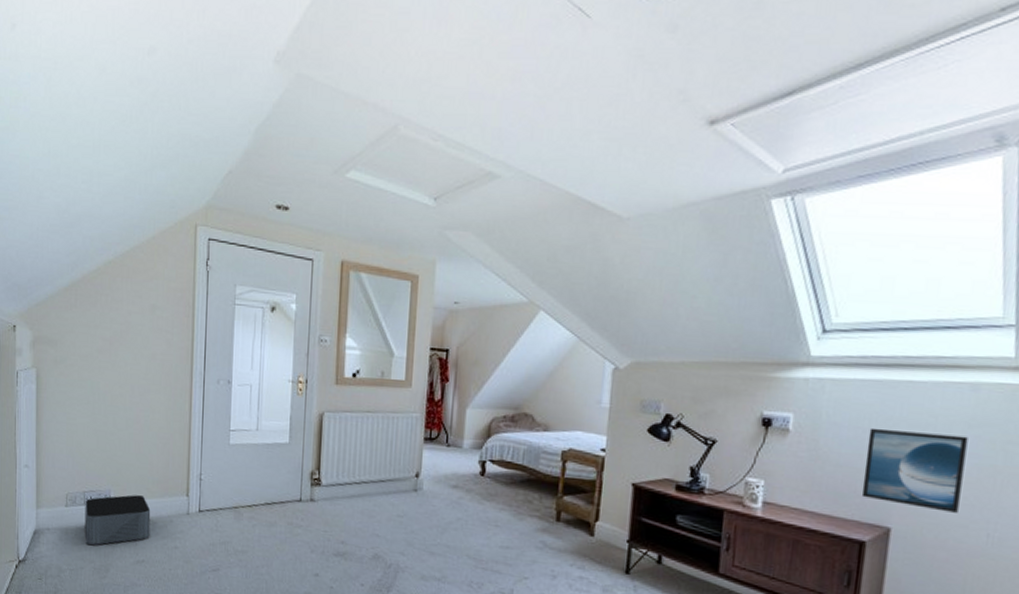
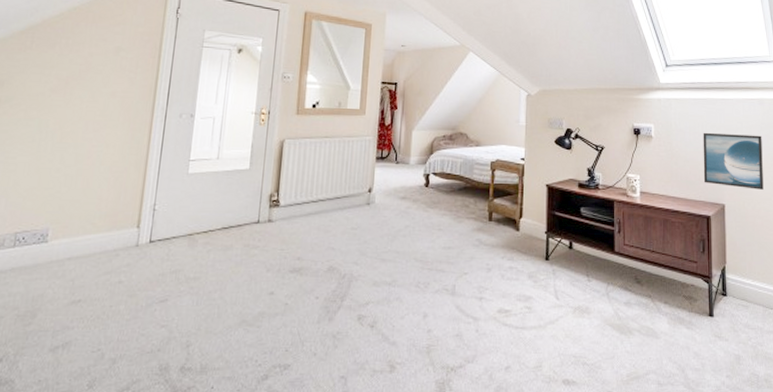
storage bin: present [84,495,151,546] -> none [10,231,95,291]

